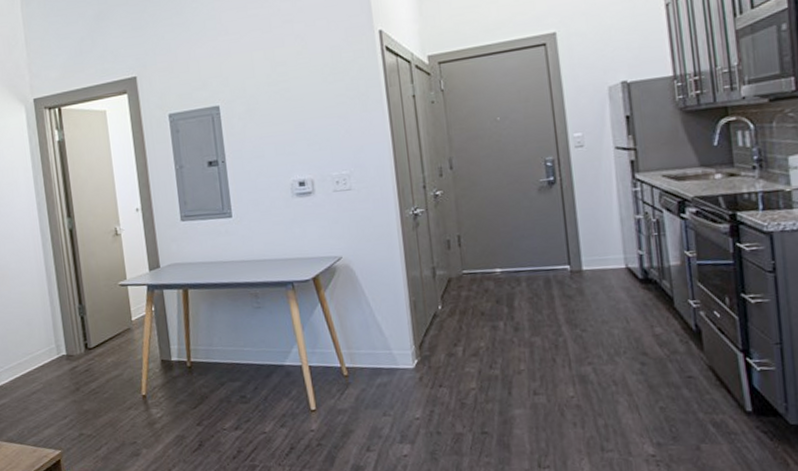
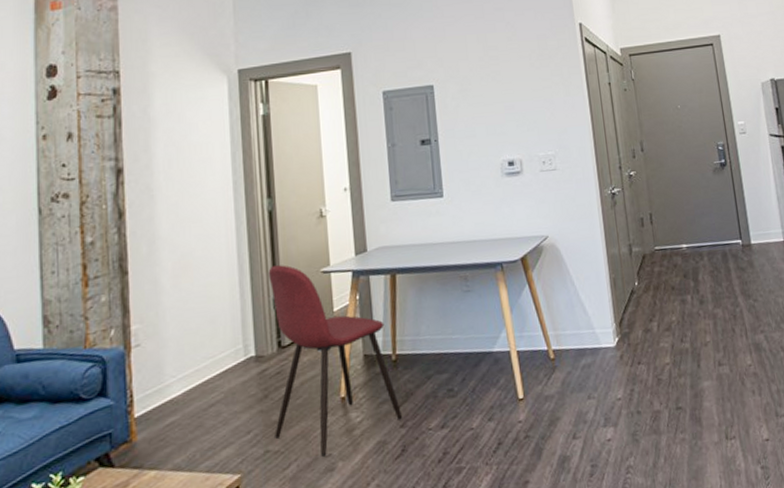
dining chair: none [72,277,198,443] -> present [268,265,402,457]

